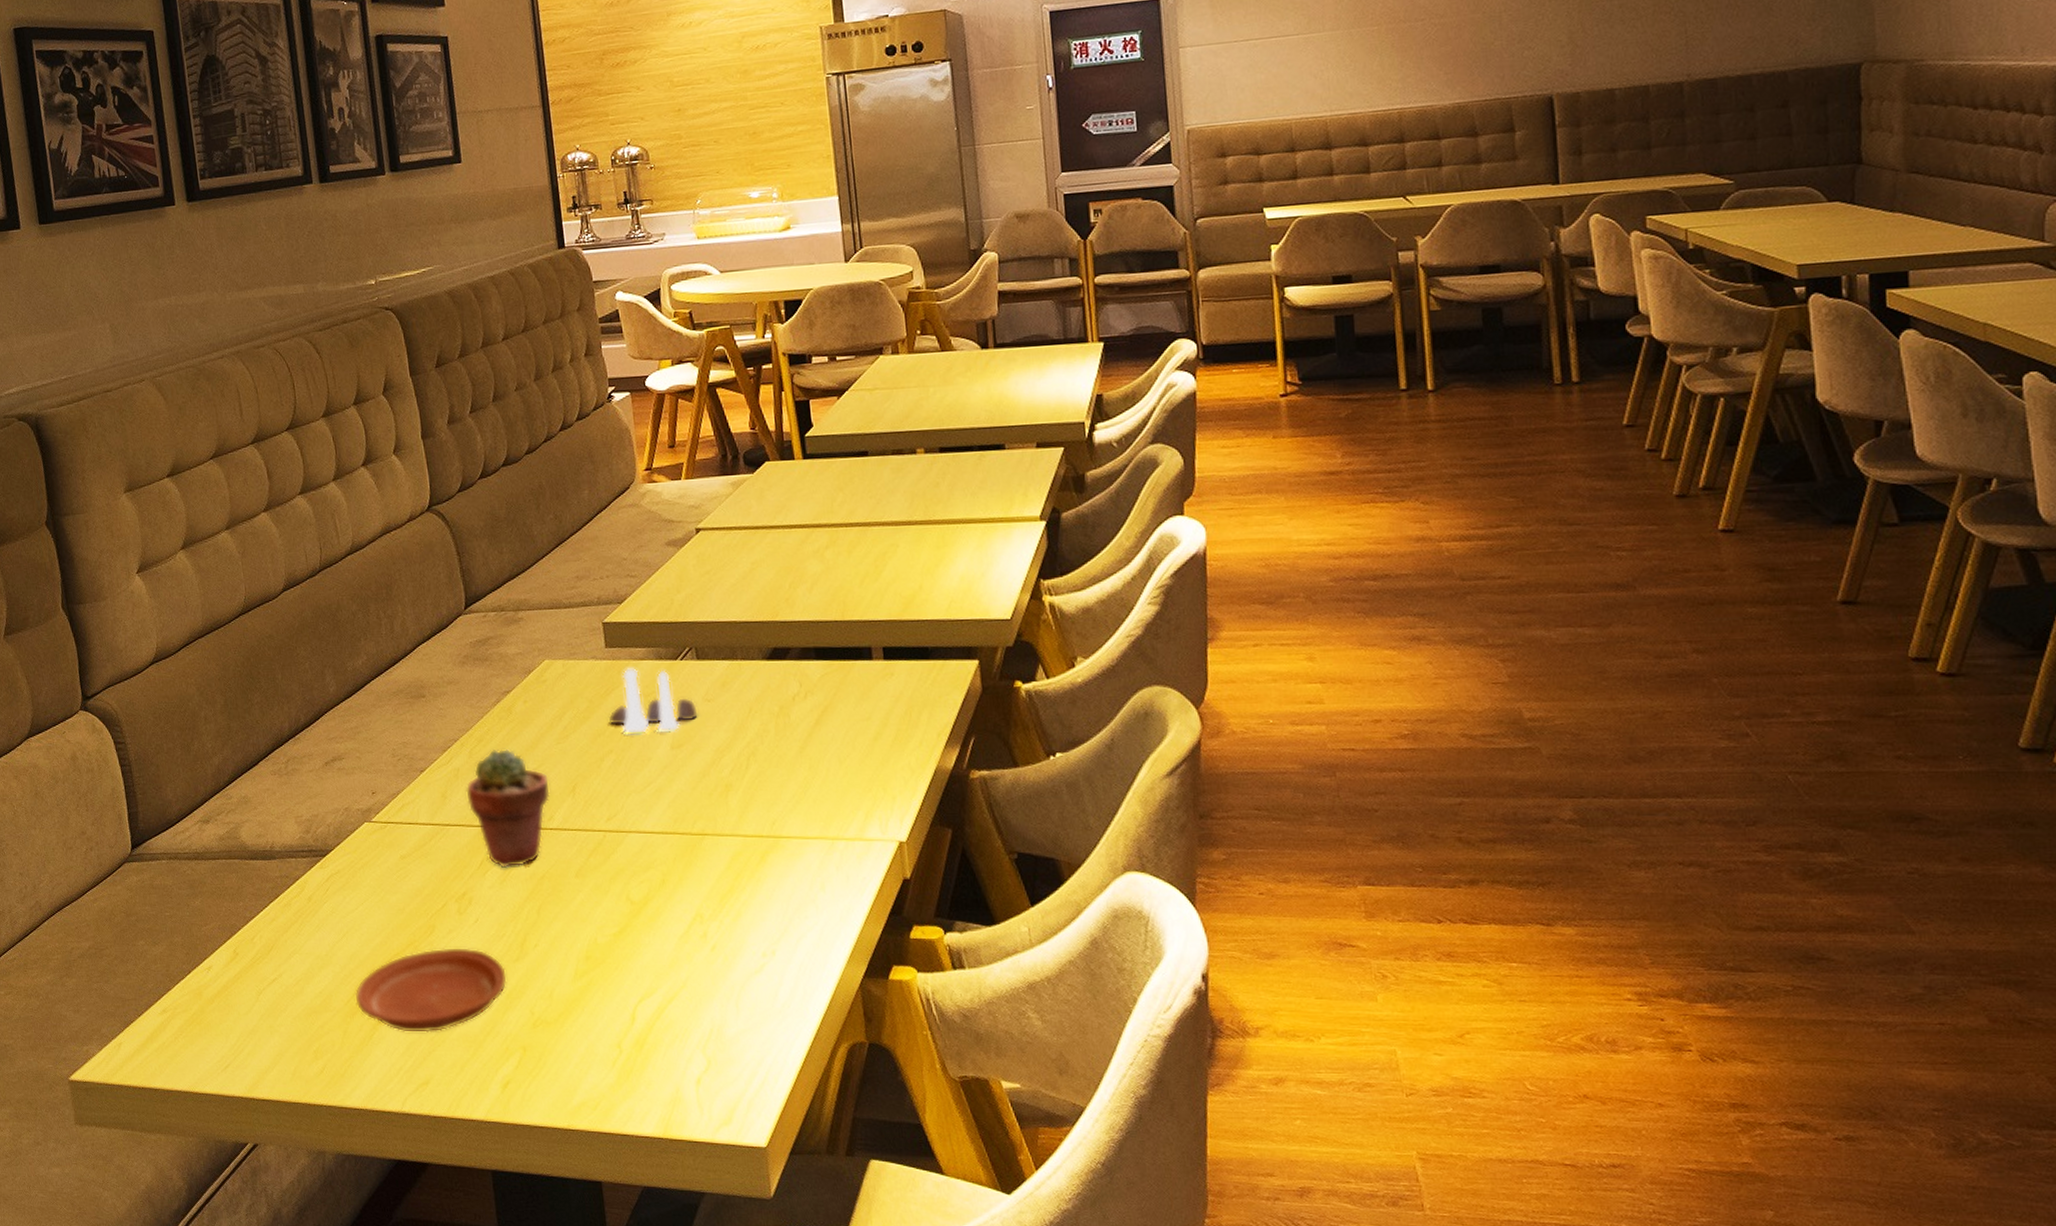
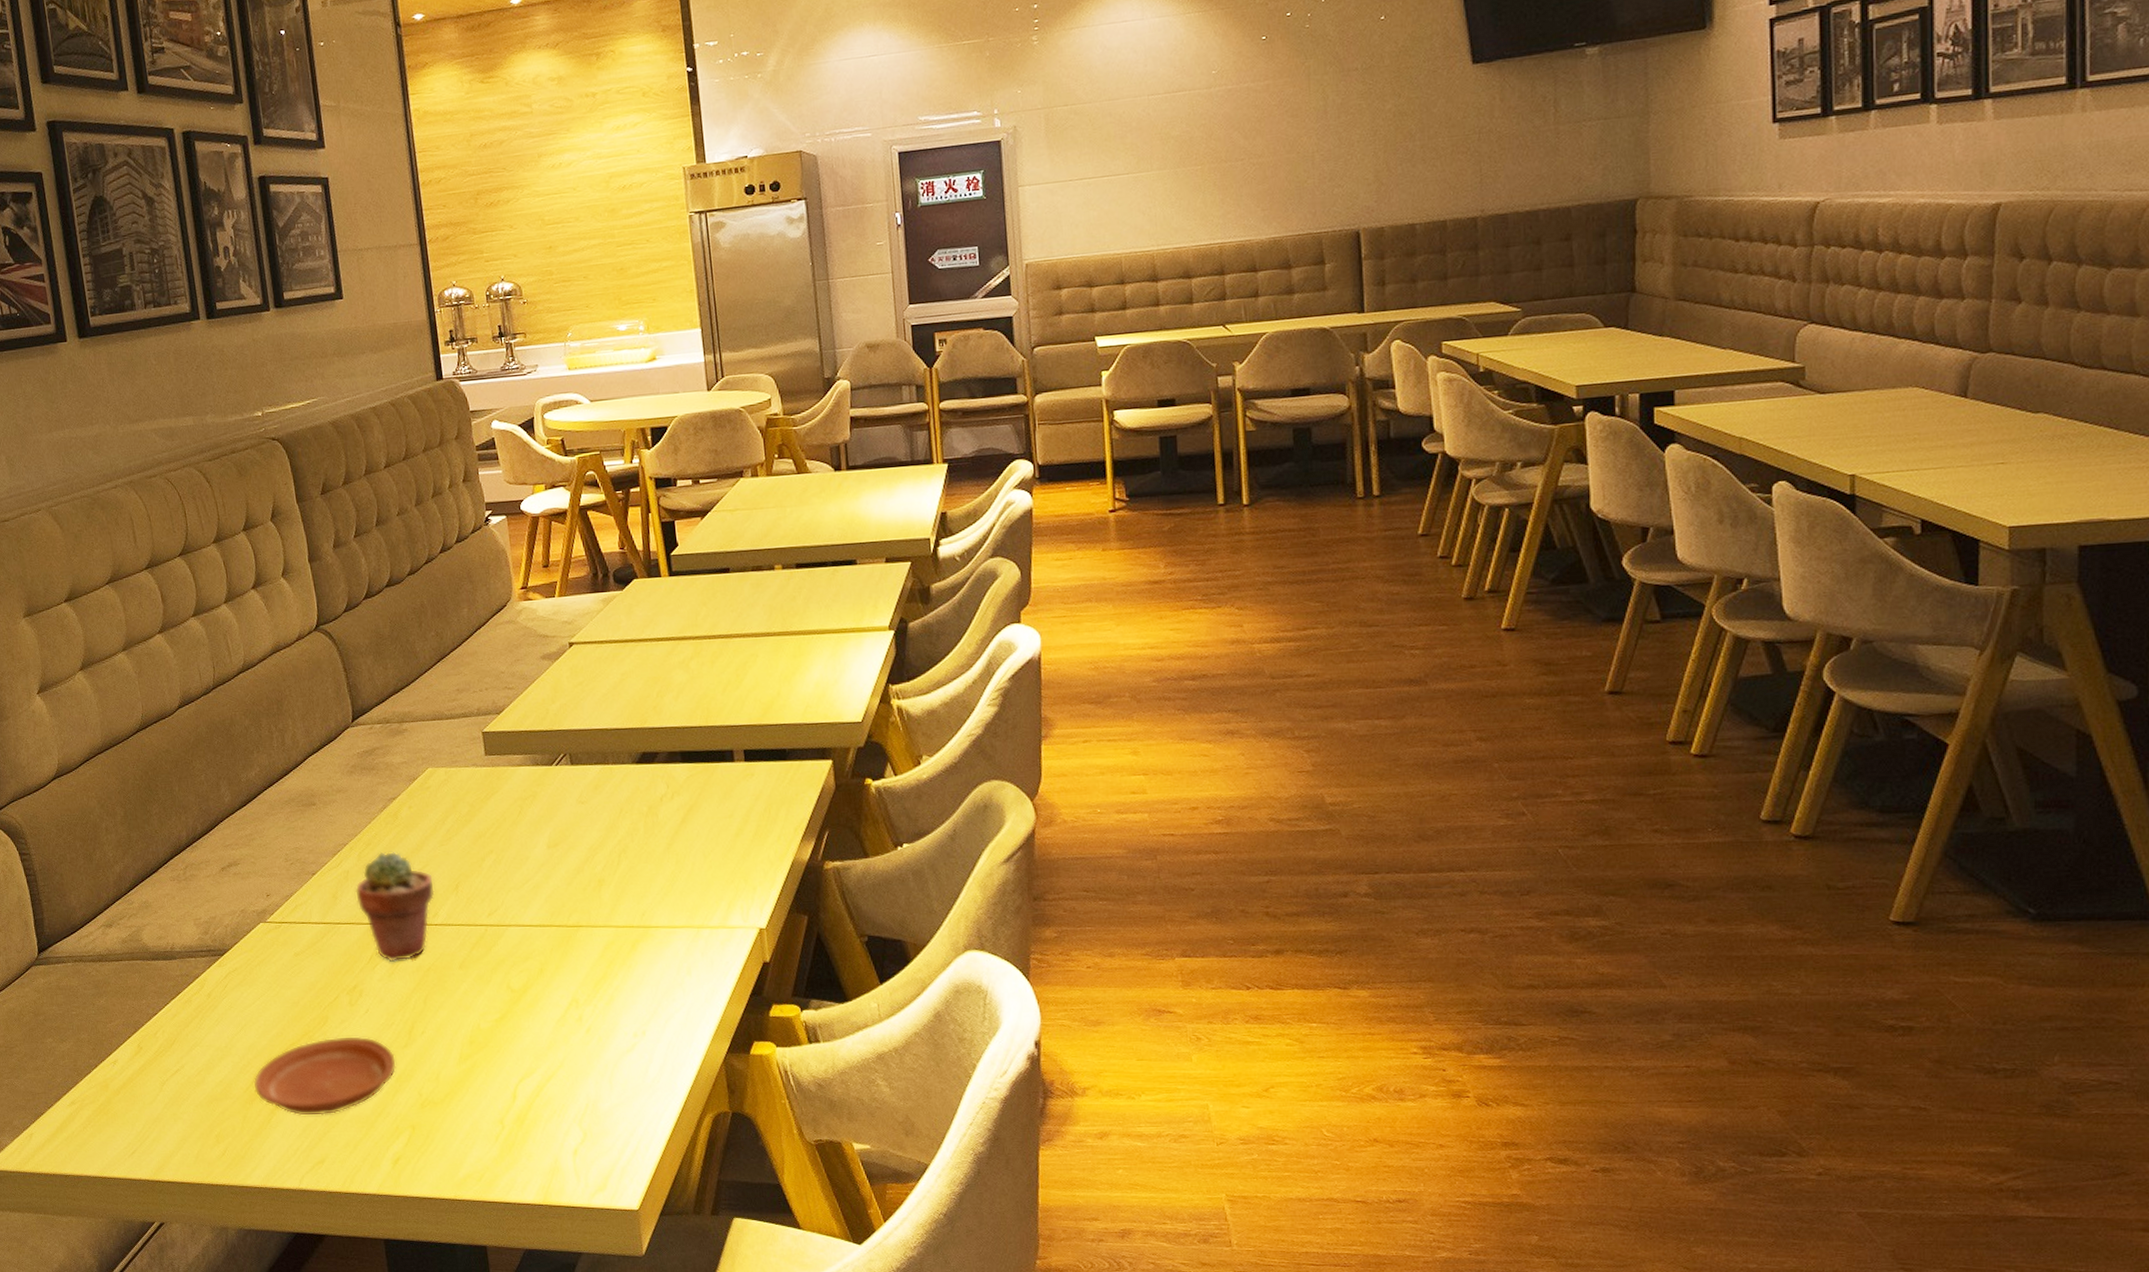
salt and pepper shaker set: present [608,667,698,733] -> none [488,773,572,834]

